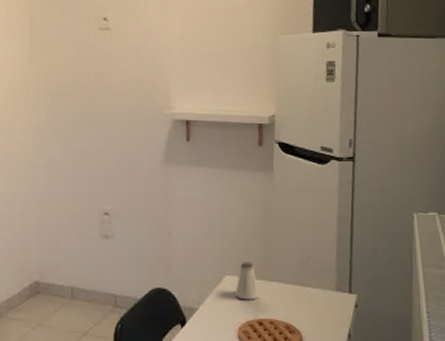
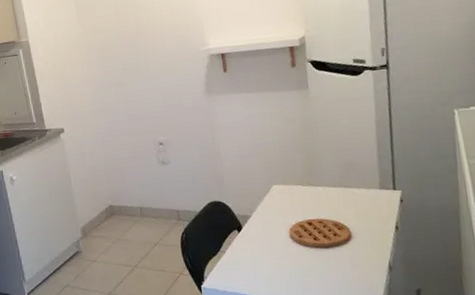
saltshaker: present [235,262,259,300] -> none [283,171,306,205]

